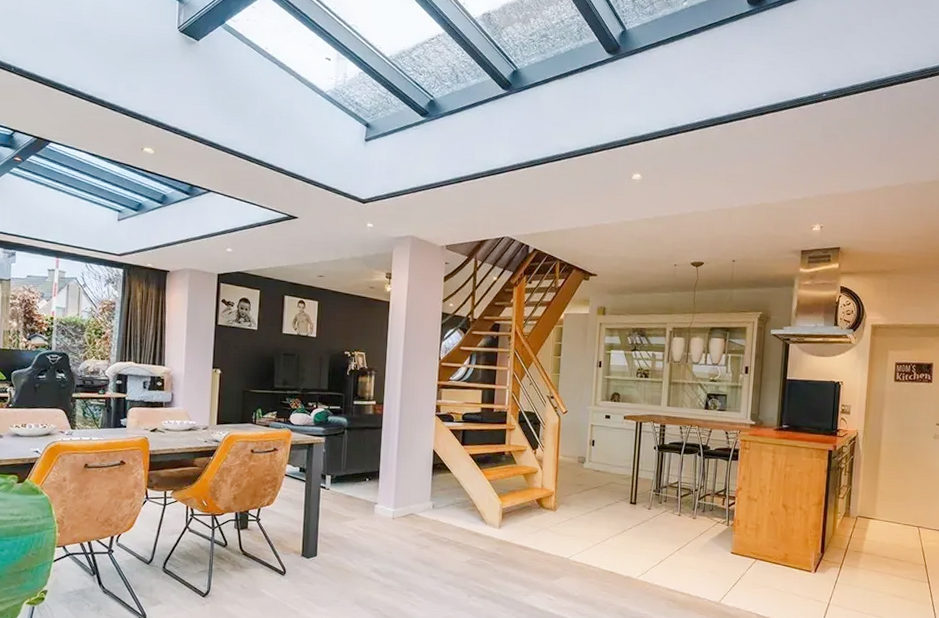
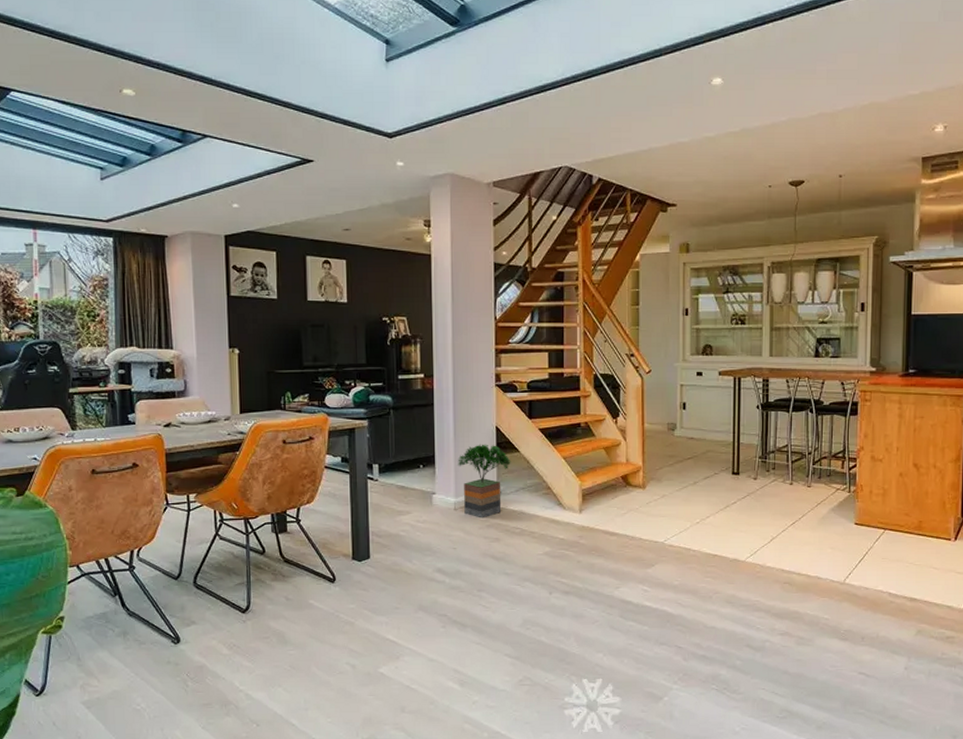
potted tree: none [398,464,444,528] -> present [457,444,511,518]

